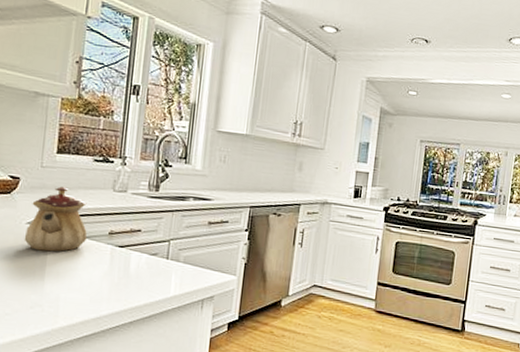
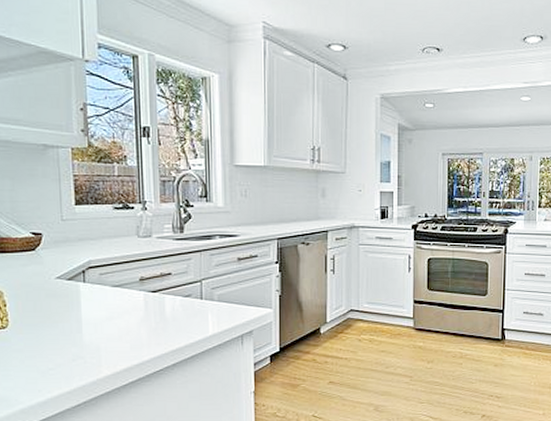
teapot: present [24,186,88,252] -> none [55,238,119,304]

